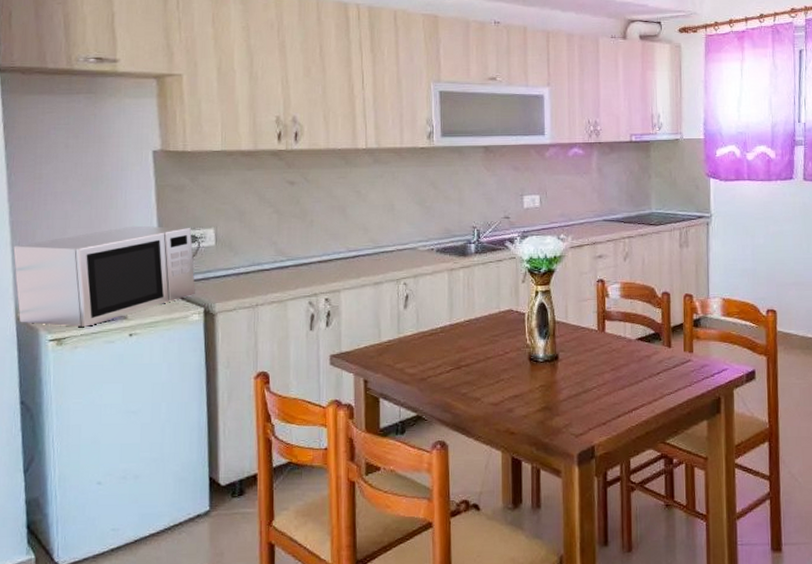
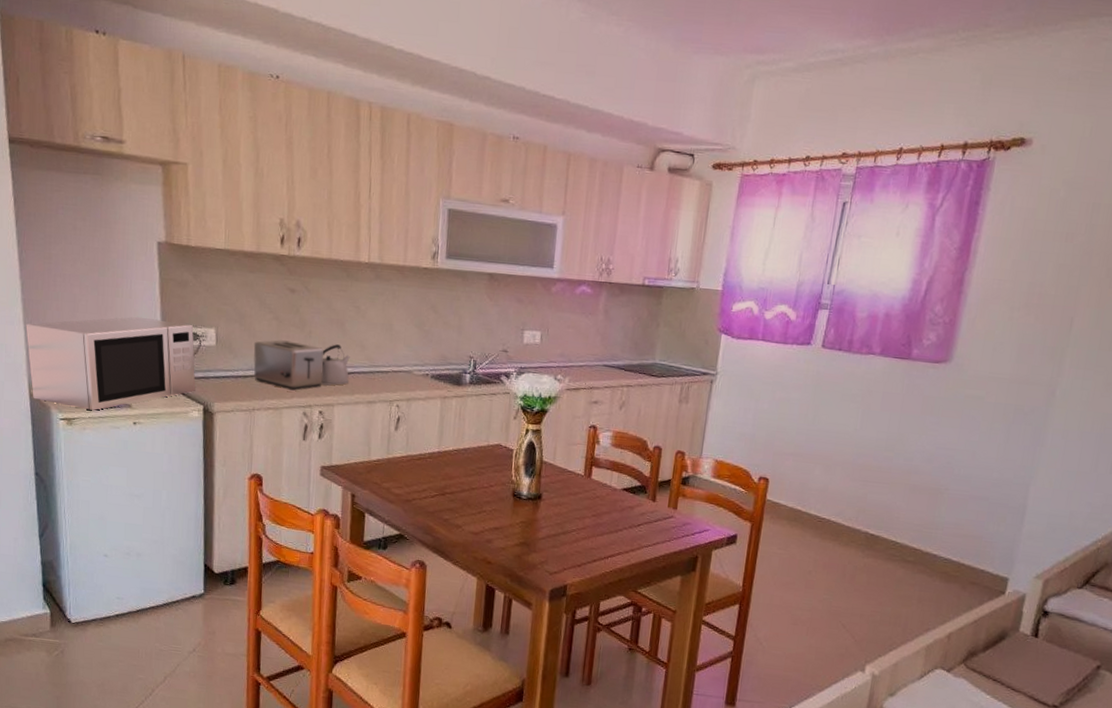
toaster: none [254,232,327,281] -> present [253,340,324,391]
kettle: none [325,230,355,273] -> present [321,344,350,387]

